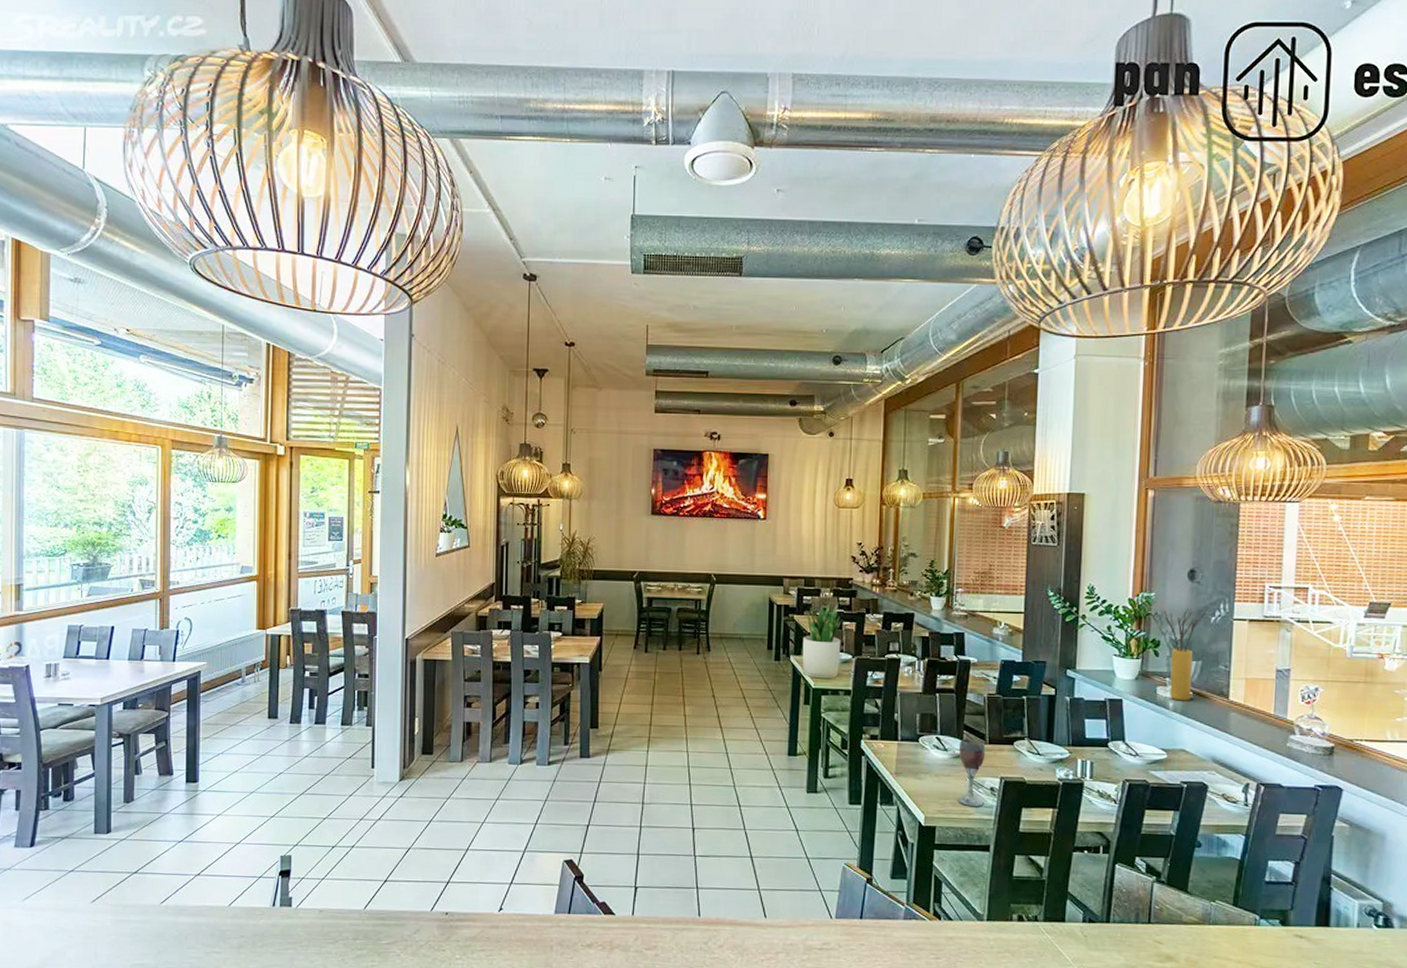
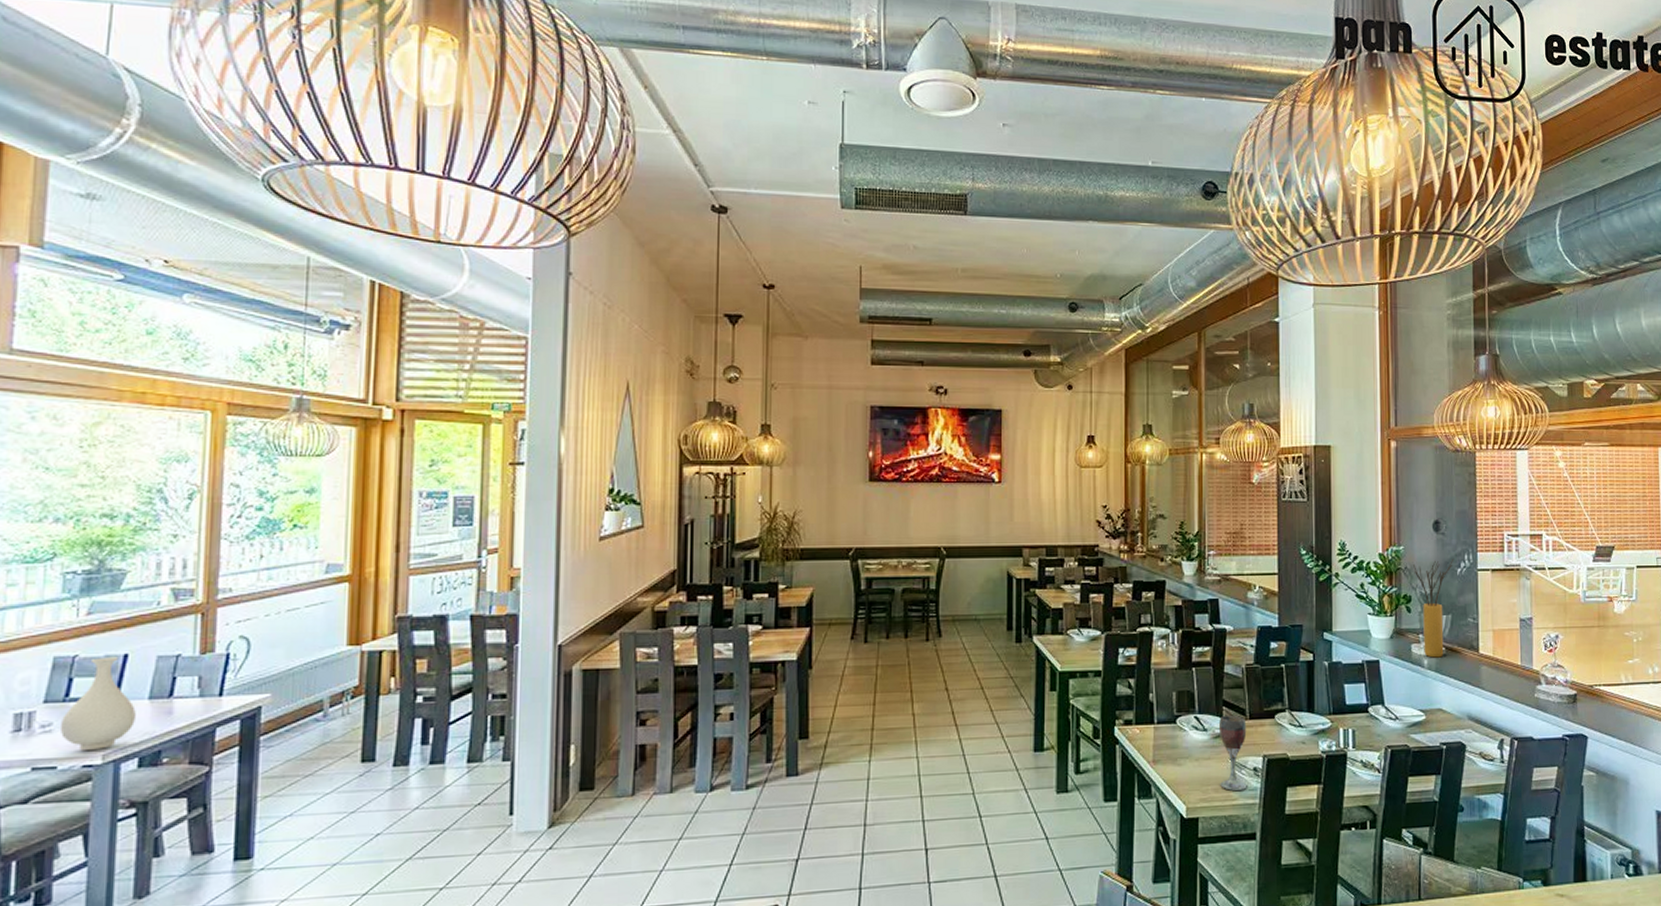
vase: none [74,628,120,694] -> present [59,657,136,750]
planter: present [802,602,842,679] -> none [1046,573,1089,660]

